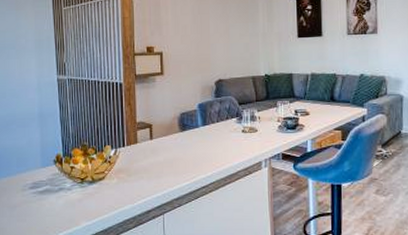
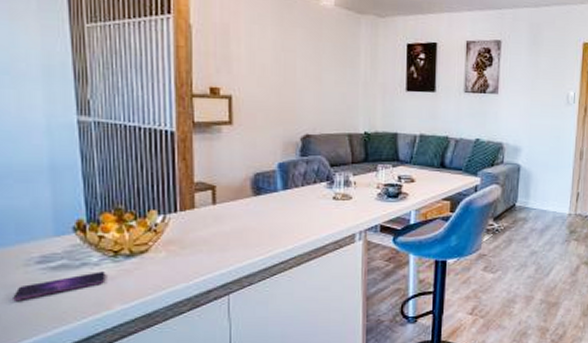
smartphone: none [14,195,75,217] -> present [13,271,106,300]

